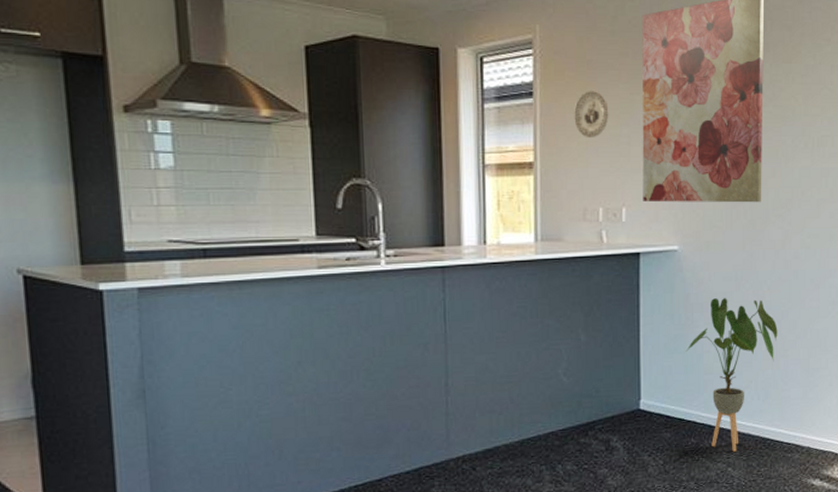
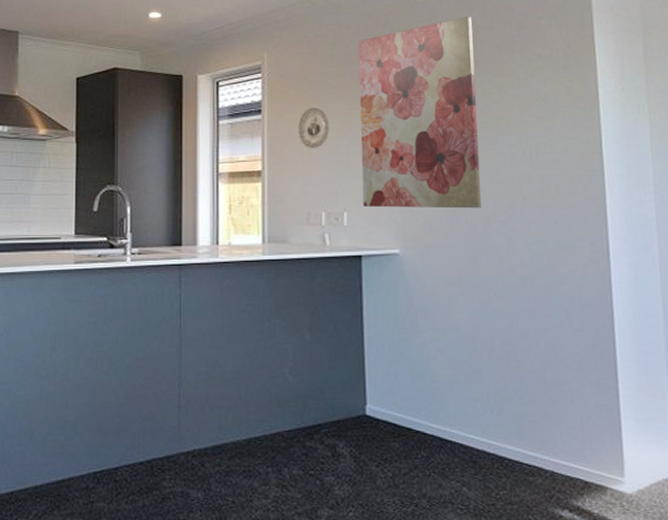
house plant: present [685,298,778,452] -> none [410,303,508,470]

